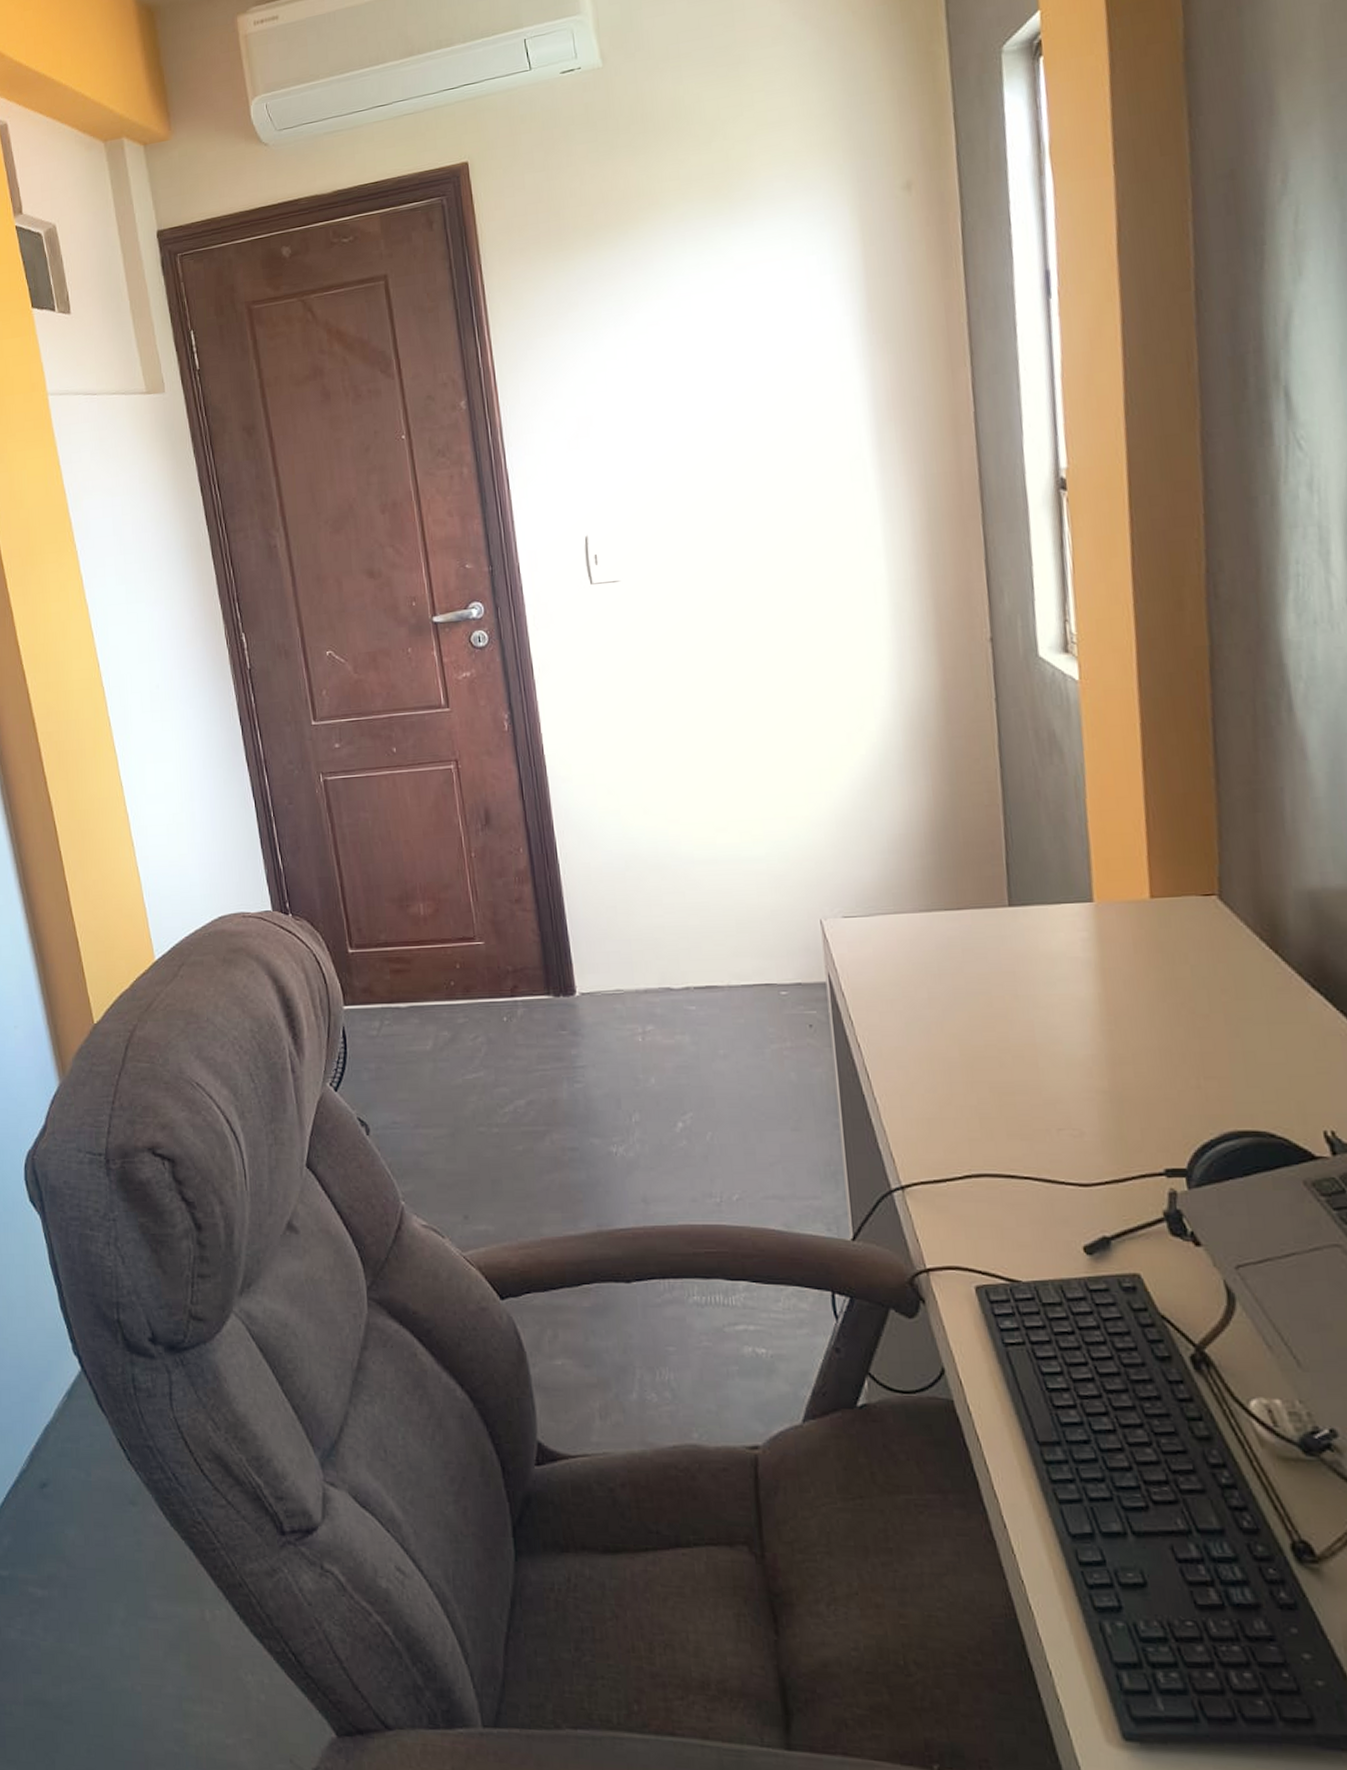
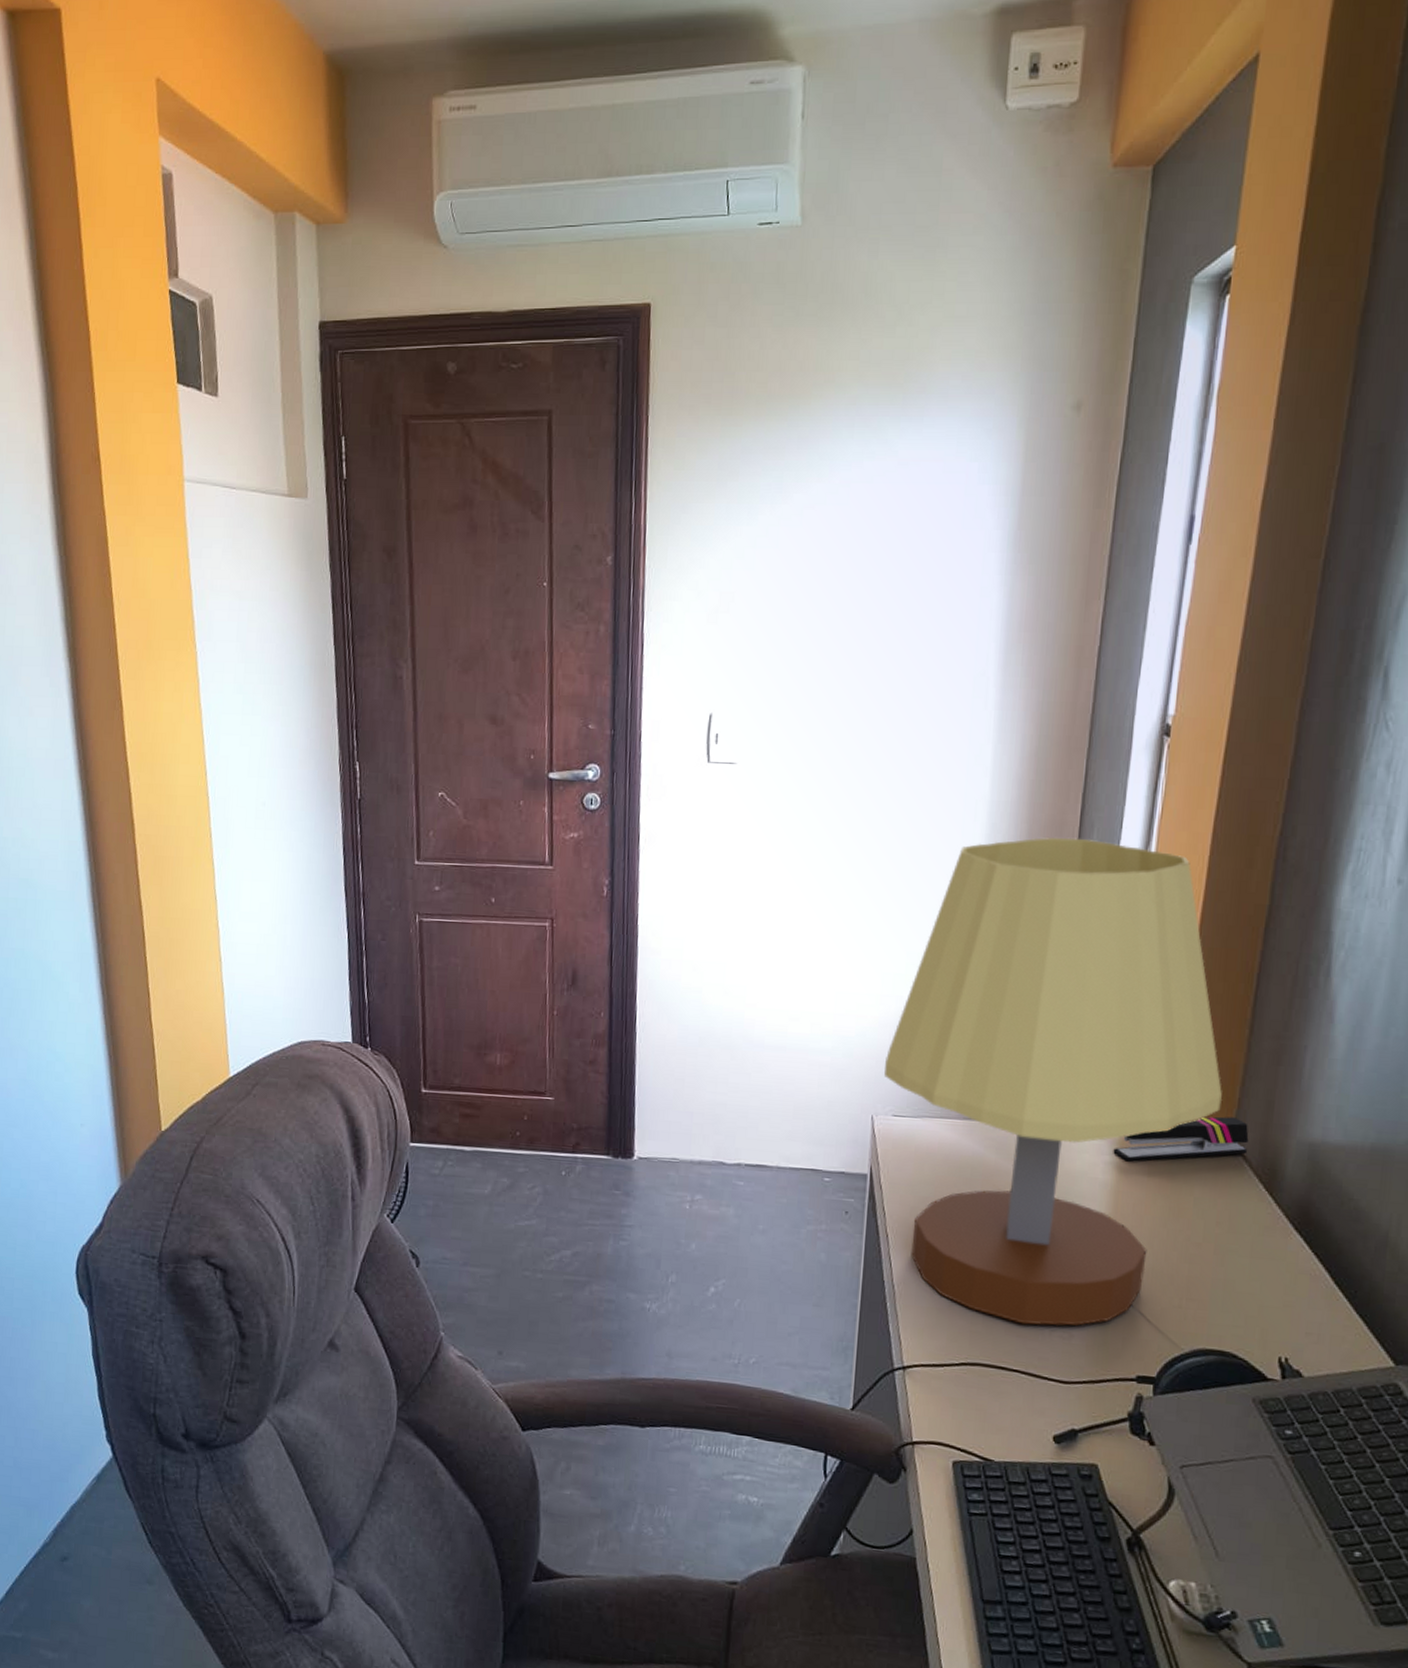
table lamp: none [824,605,1201,1126] -> present [884,838,1223,1326]
stapler: none [1090,874,1241,935] -> present [1113,1116,1249,1162]

